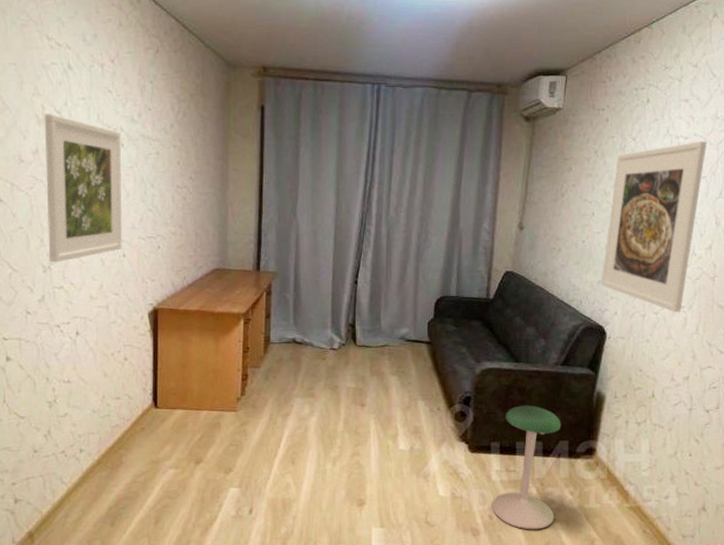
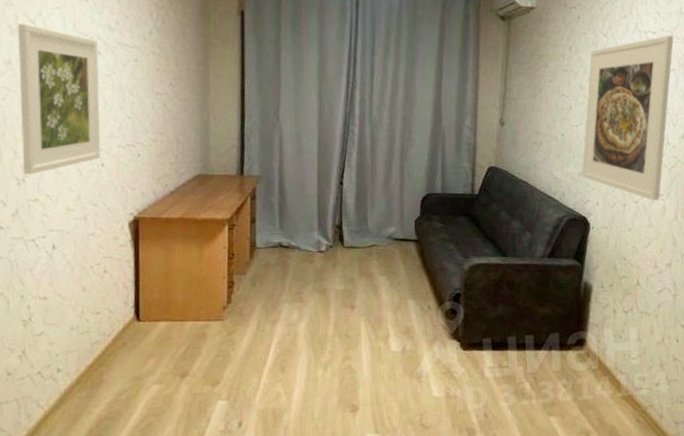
stool: present [492,405,562,530] -> none [486,299,551,426]

